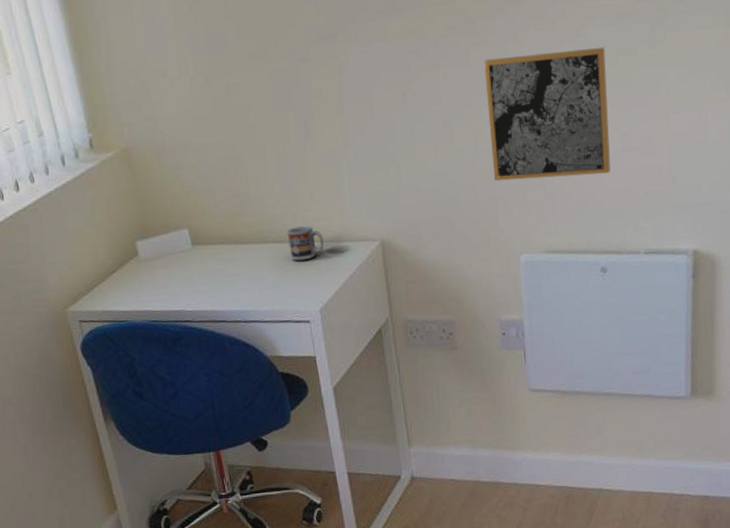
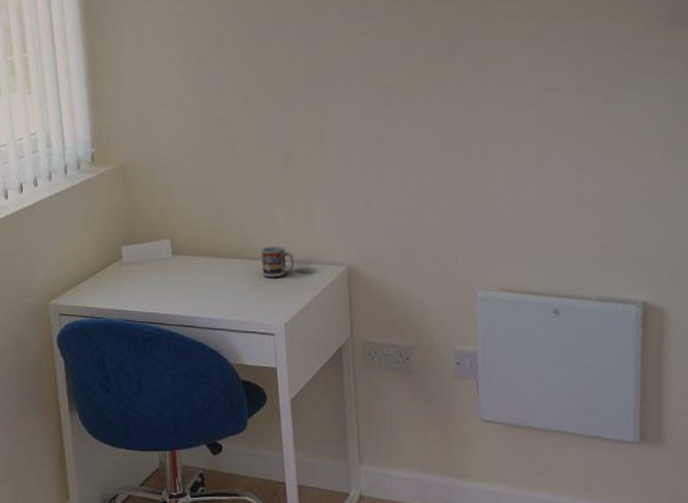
wall art: present [484,46,610,181] -> none [452,113,565,224]

